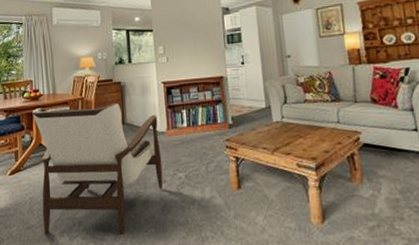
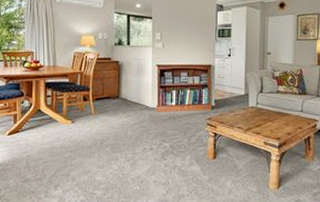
armchair: present [32,104,163,235] -> none [32,78,151,190]

